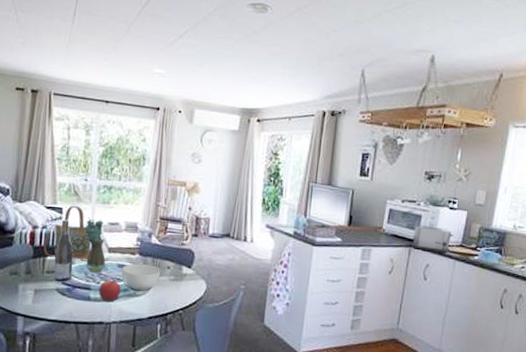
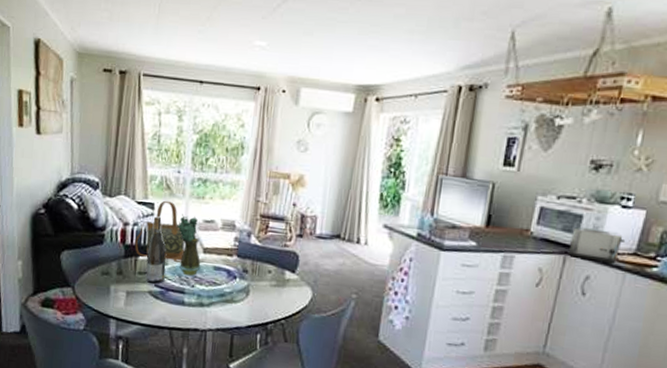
fruit: present [98,280,121,302] -> none [193,283,217,308]
bowl: present [120,263,161,292] -> none [217,266,262,298]

